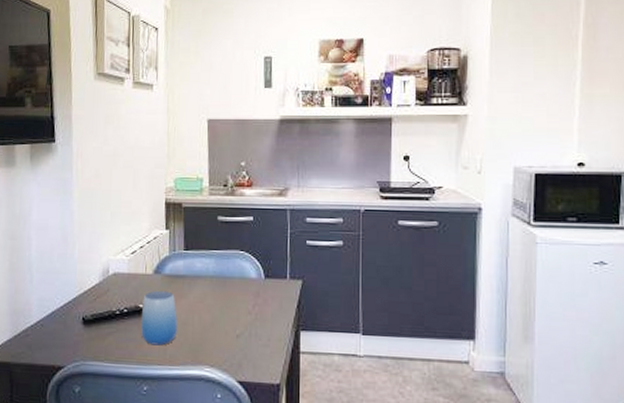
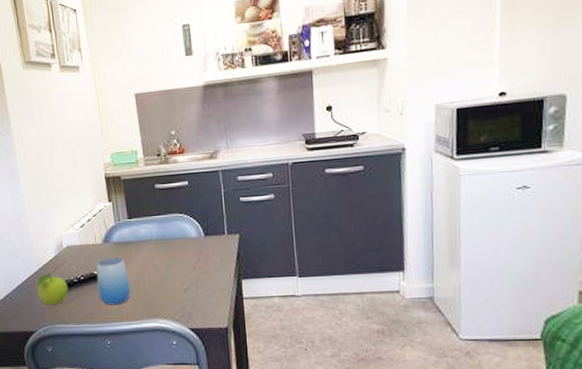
fruit: none [73,299,109,339] -> present [36,272,69,306]

